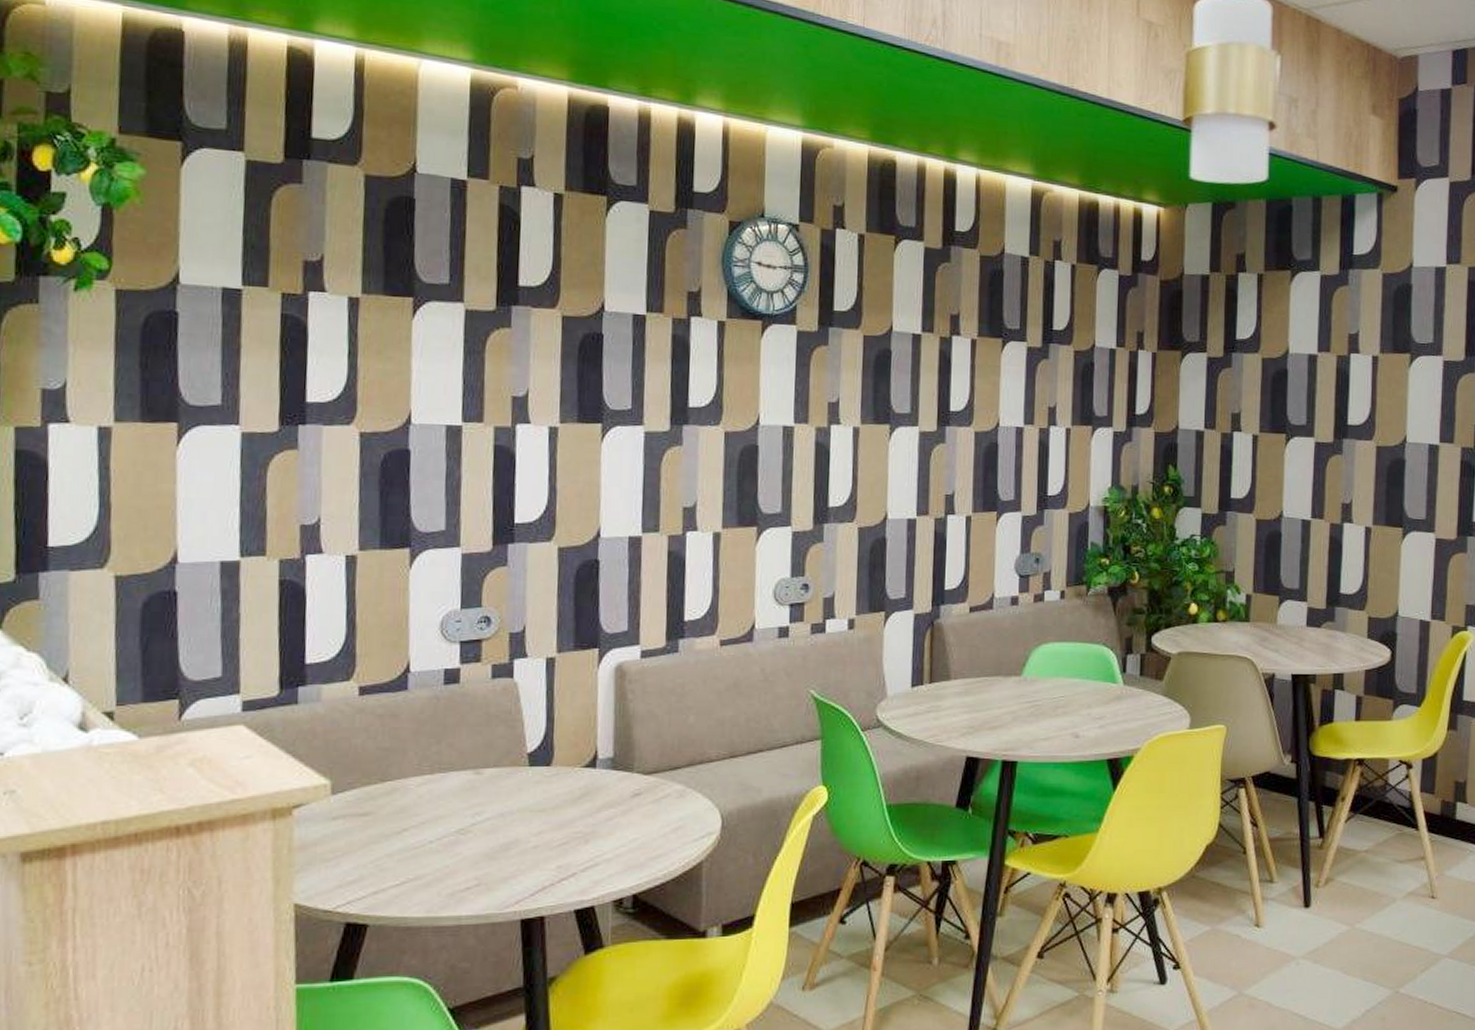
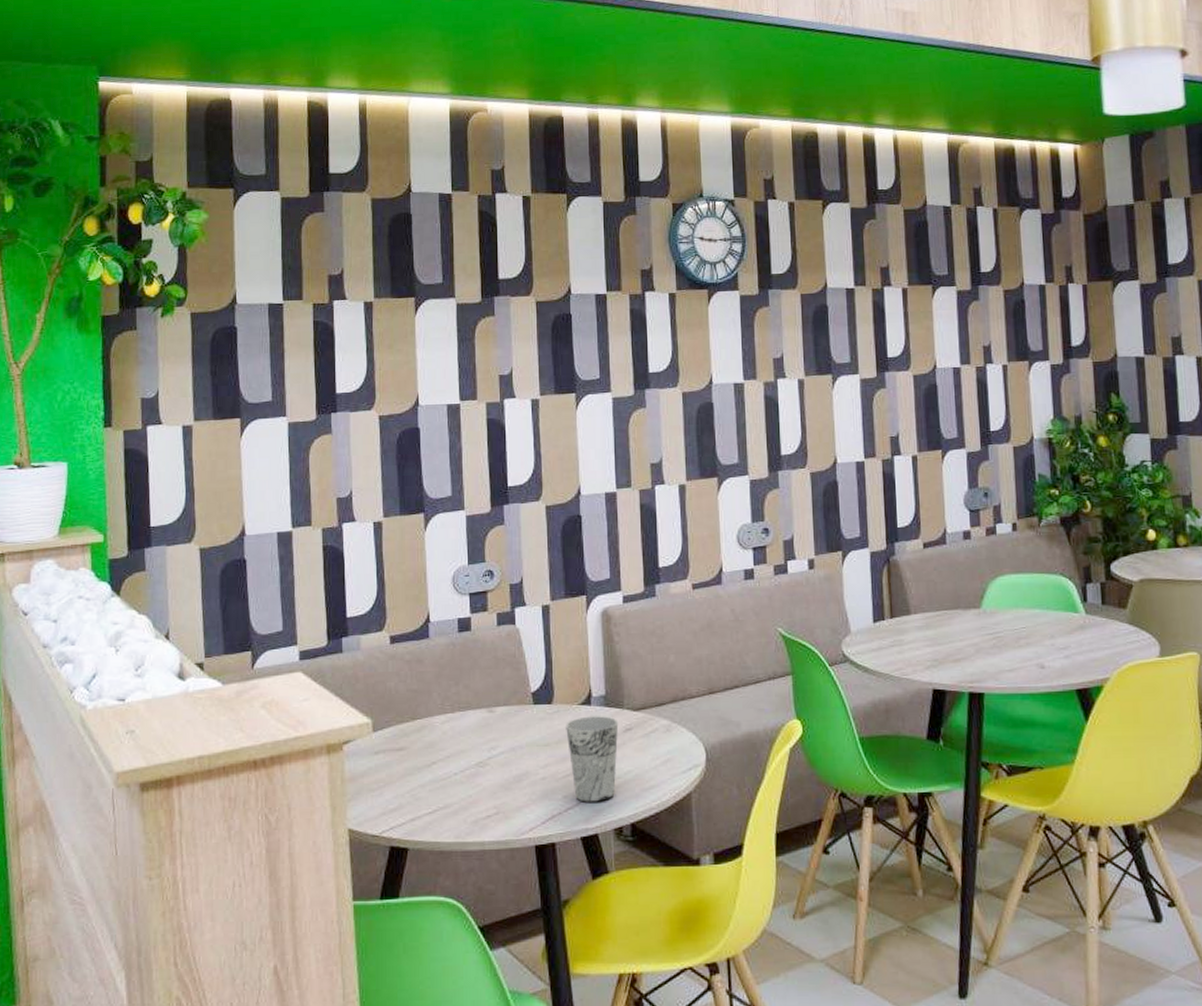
cup: none [565,780,627,873] -> present [566,716,619,802]

